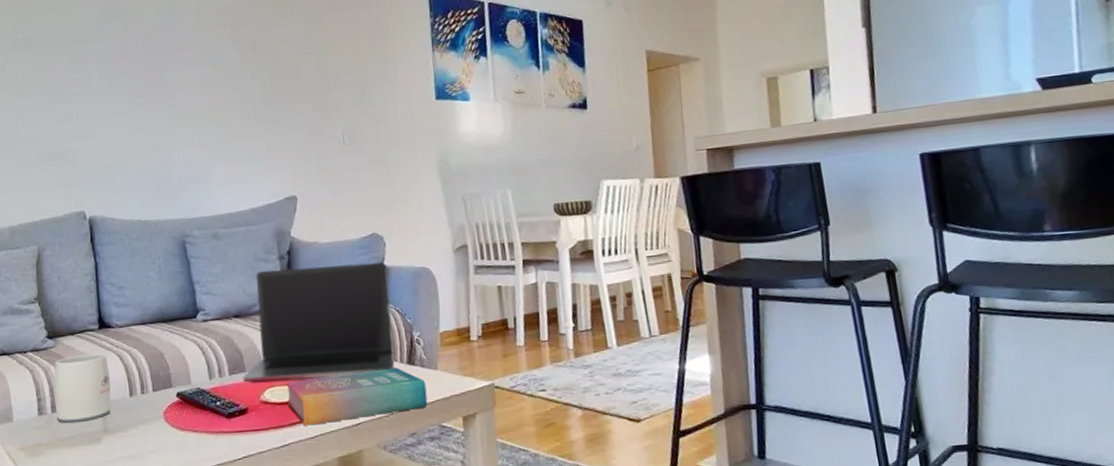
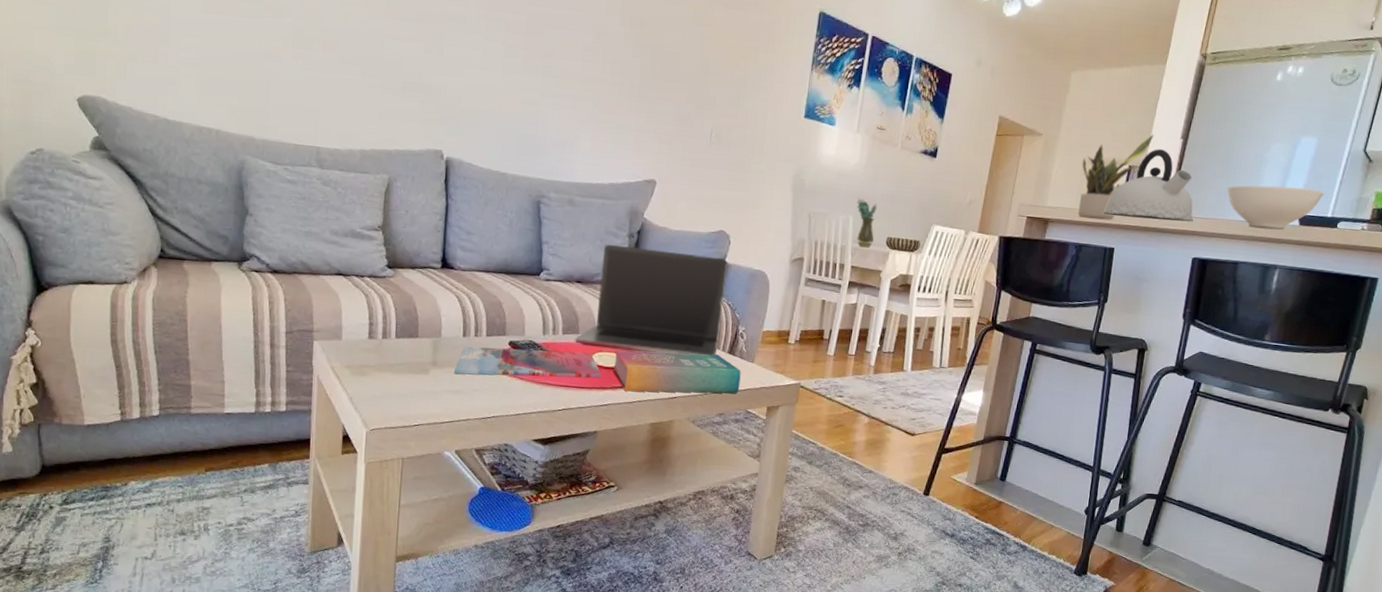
mug: present [53,353,111,424] -> none [386,288,446,353]
magazine: none [126,389,278,437] -> present [453,346,602,379]
vase: none [512,168,540,222] -> present [857,197,877,249]
potted plant: none [753,30,830,137] -> present [1077,134,1154,220]
kettle: none [794,43,907,128] -> present [1102,149,1193,222]
bowl: none [937,45,1062,106] -> present [1227,185,1325,230]

